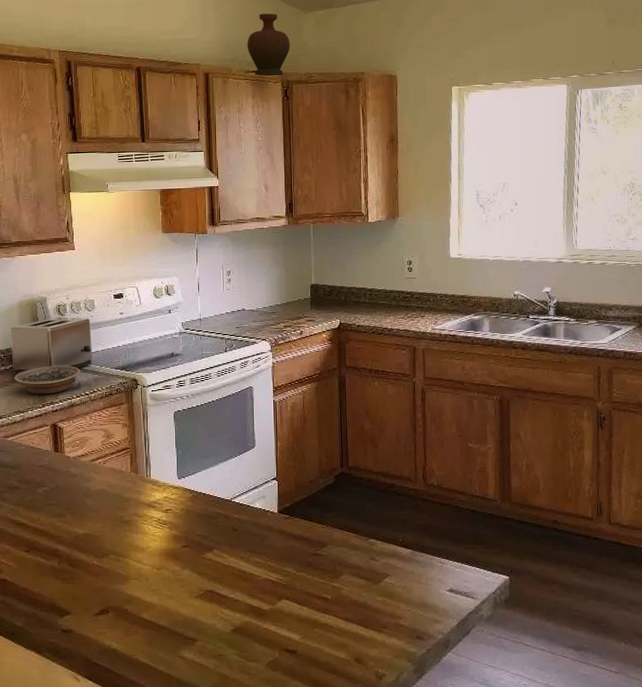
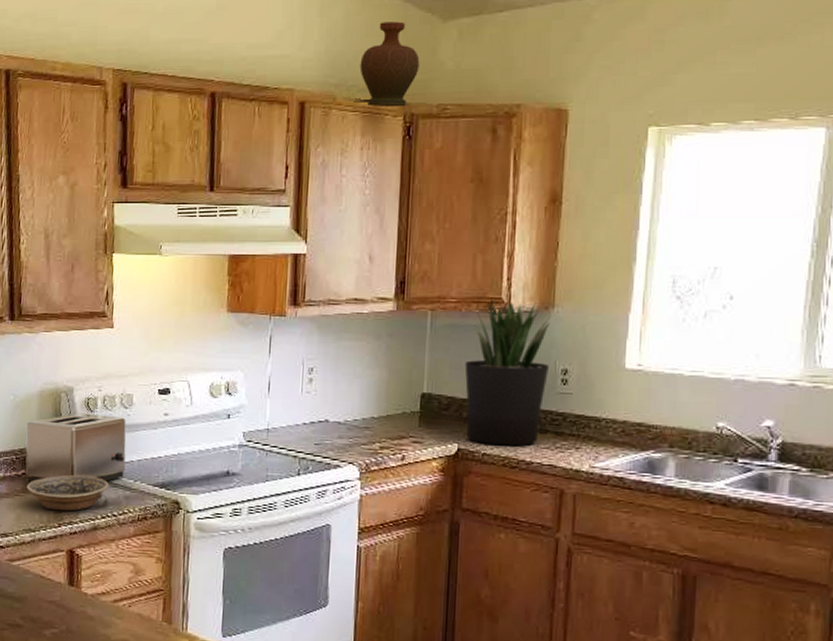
planter: none [340,213,398,319] -> present [464,300,552,447]

